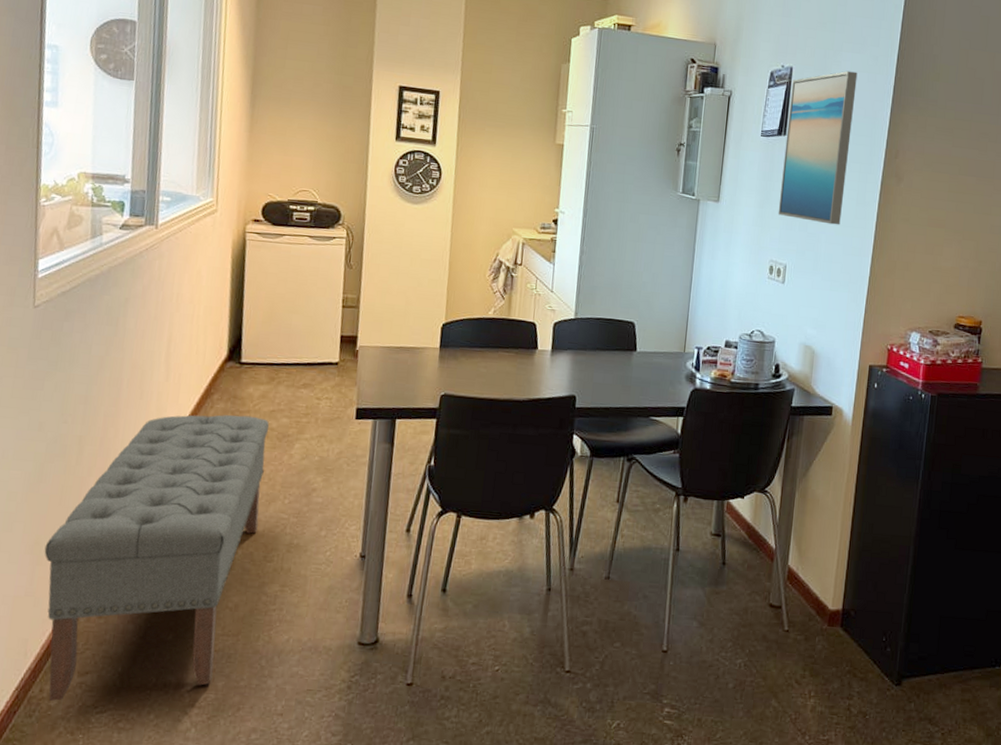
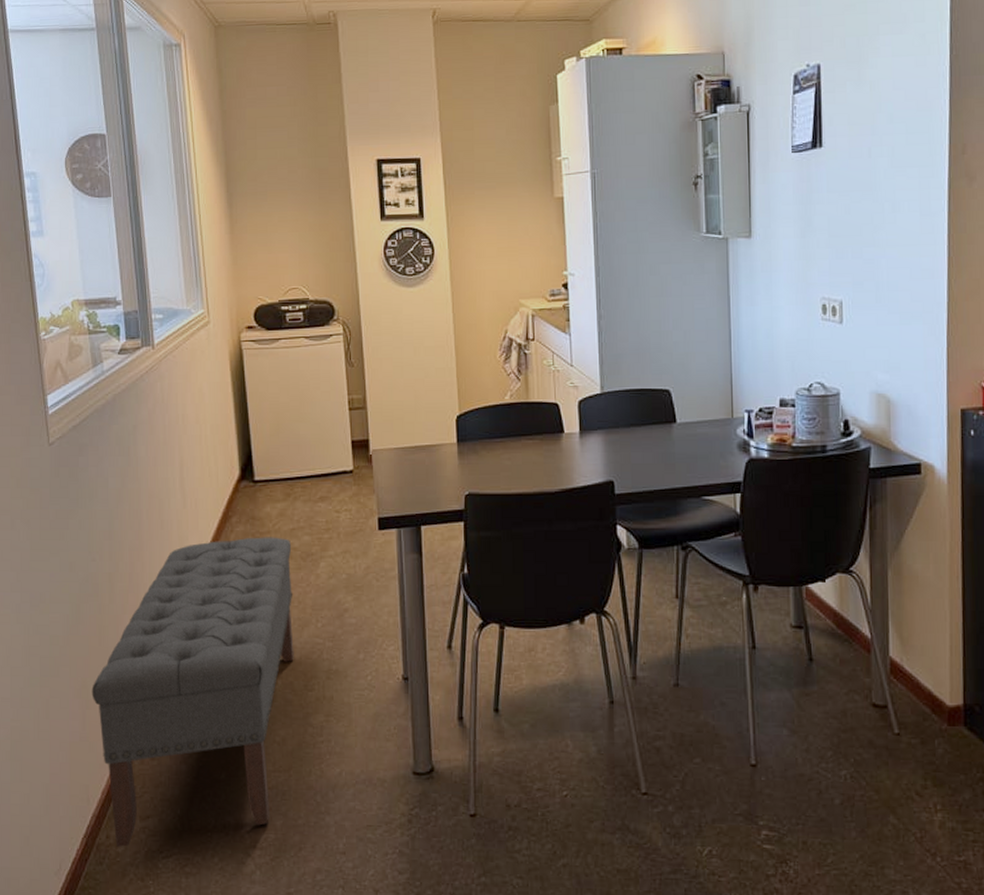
wall art: present [778,71,858,225] -> none [822,57,903,246]

